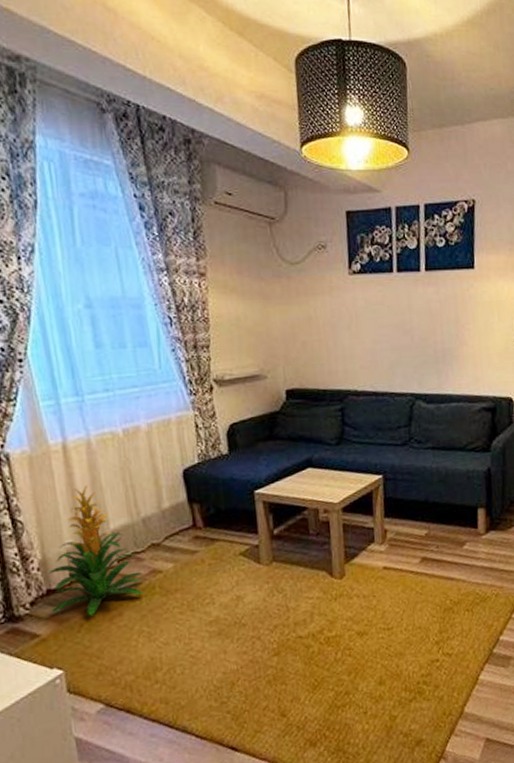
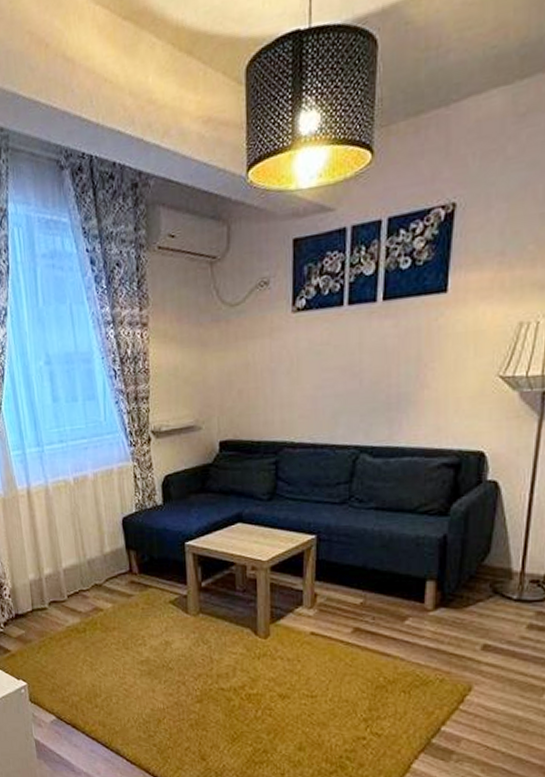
indoor plant: present [48,484,143,617] -> none [16,526,87,641]

